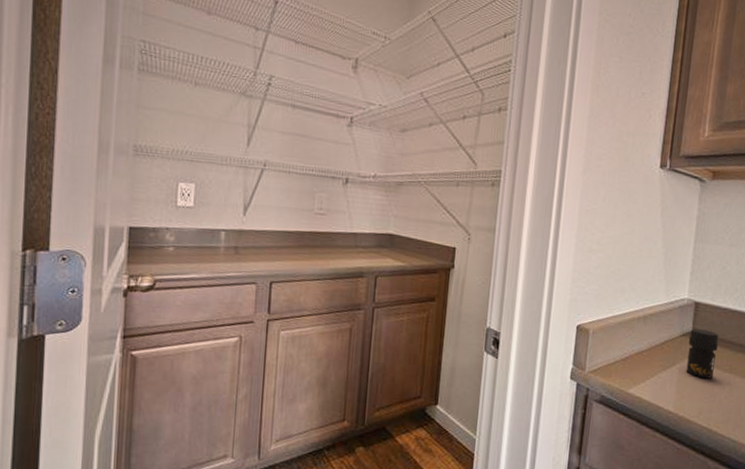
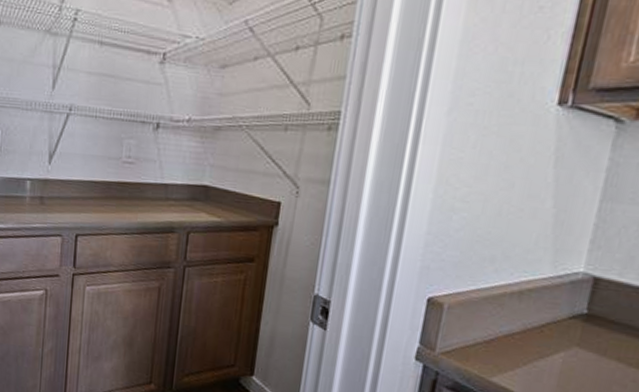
jar: present [686,329,719,379] -> none [573,310,626,374]

